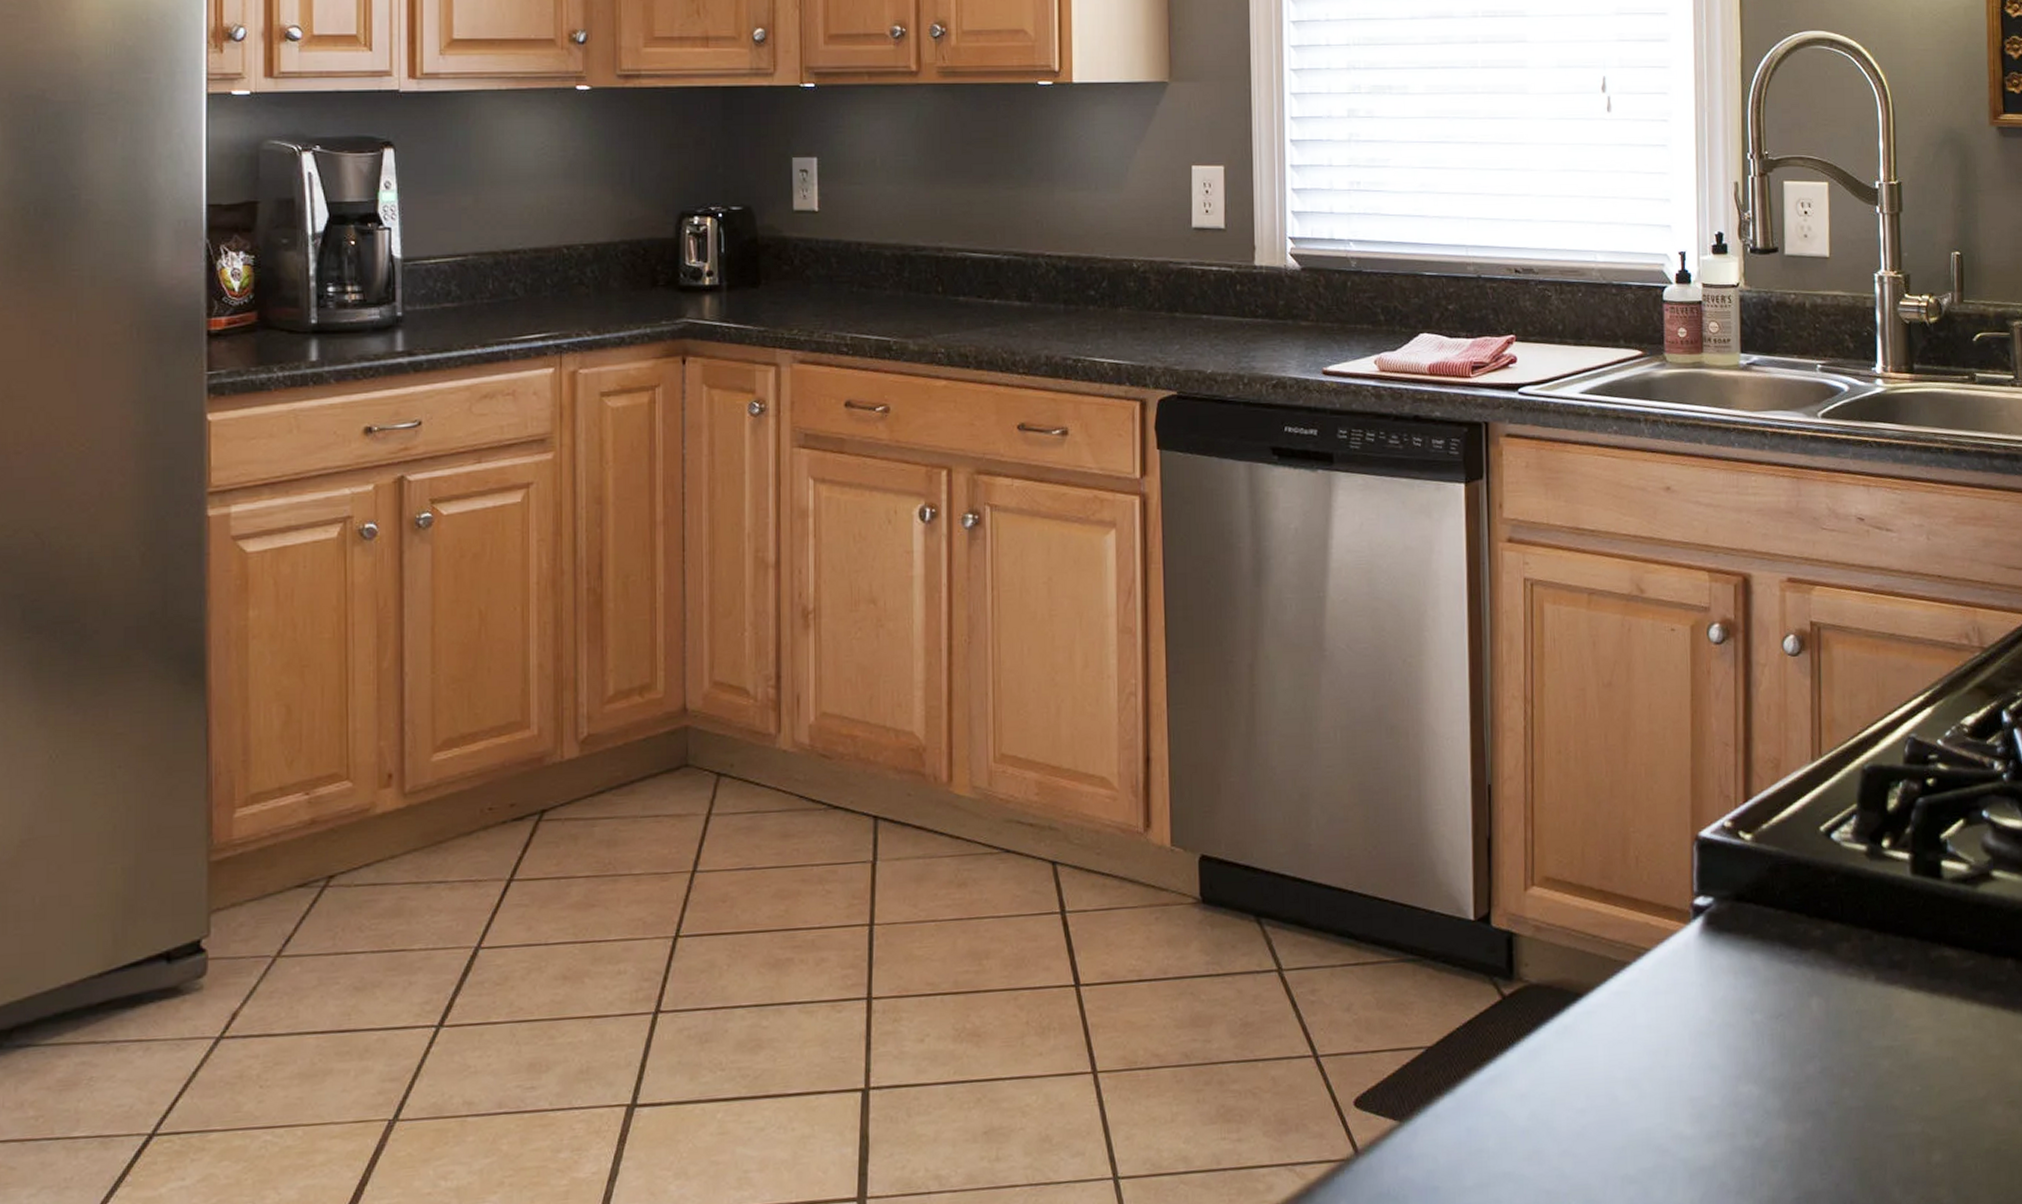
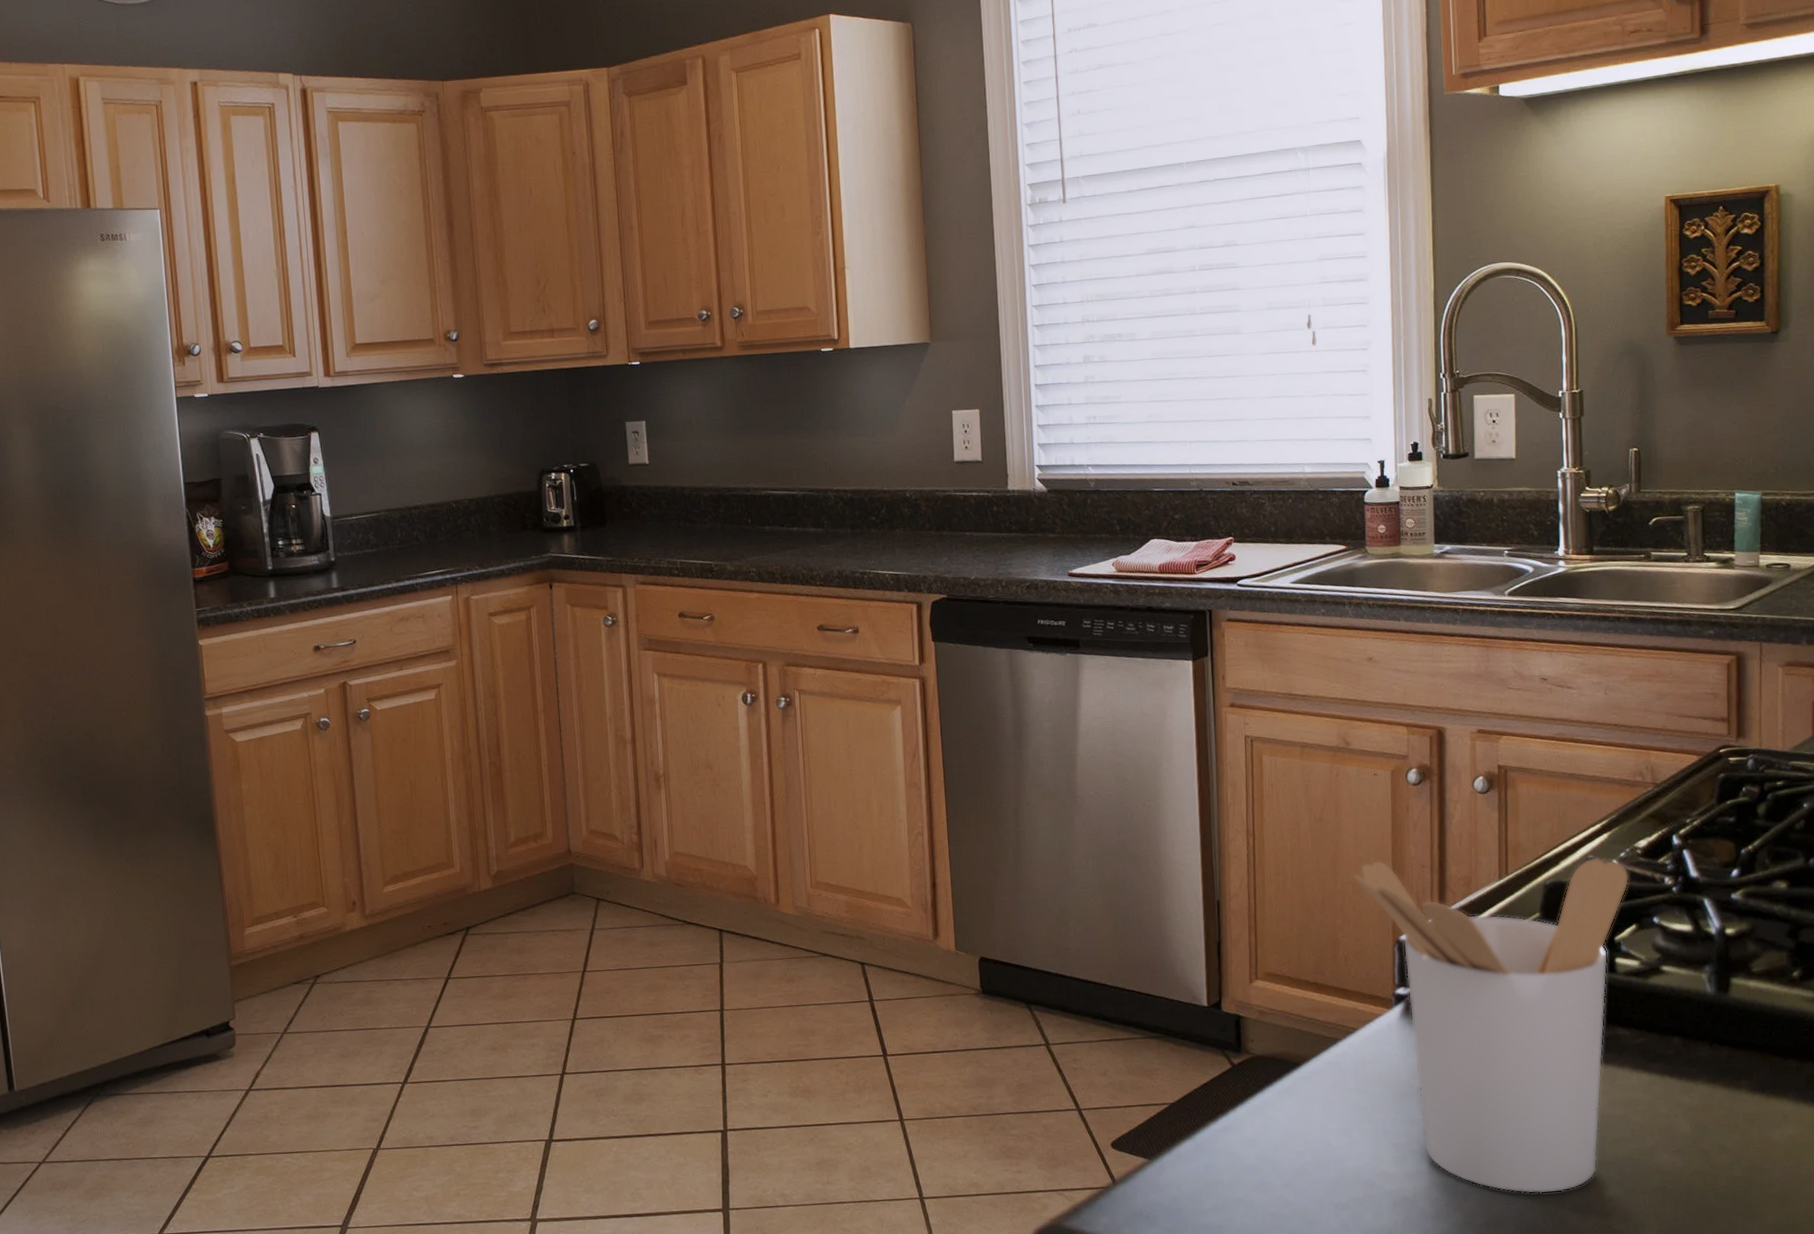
utensil holder: none [1646,735,1956,1160] -> present [1353,857,1630,1194]

